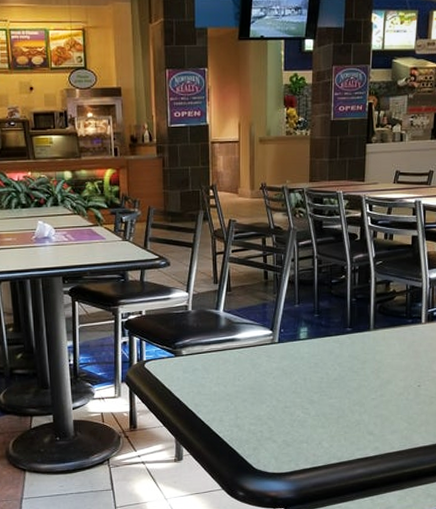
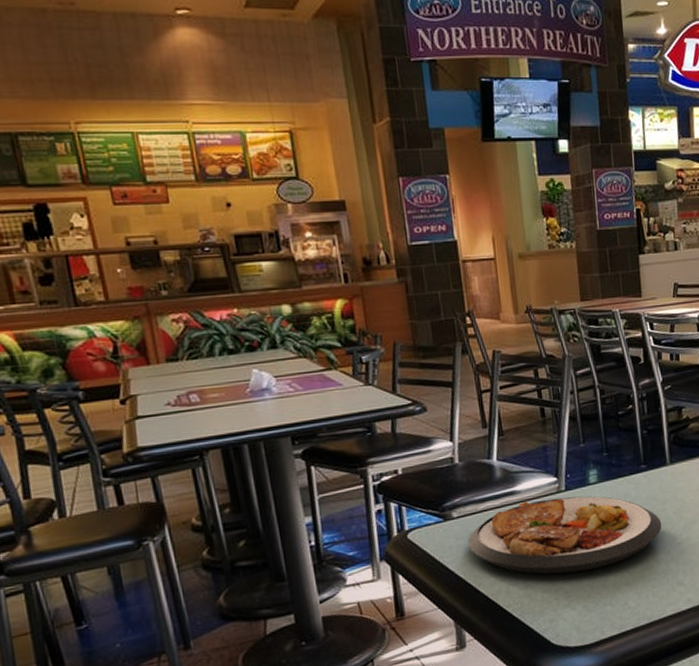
plate: none [192,348,360,412] -> present [467,496,662,575]

